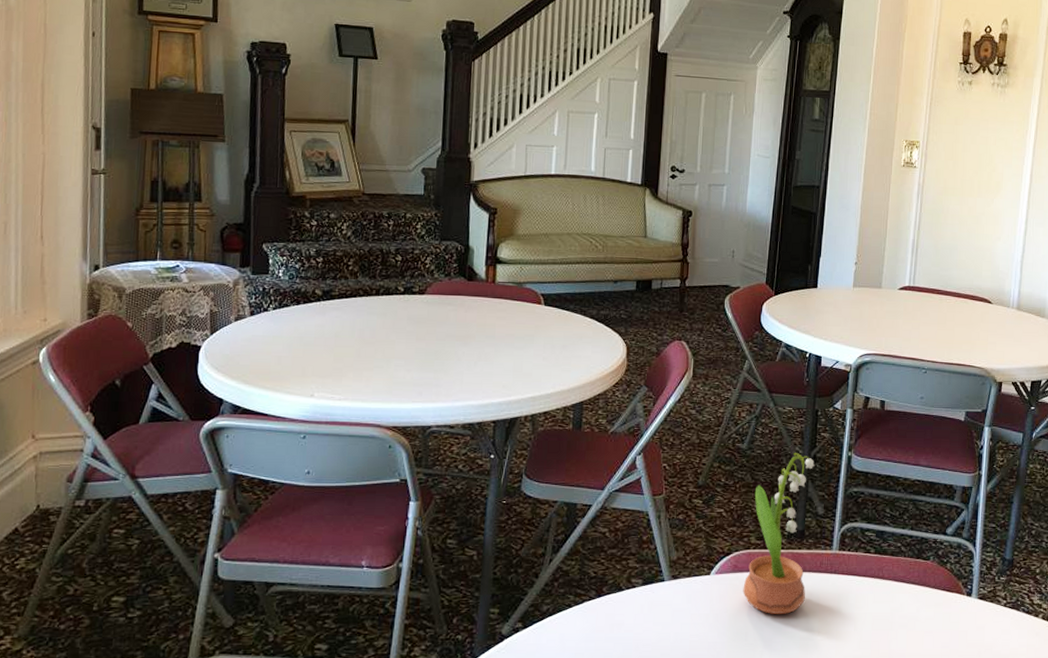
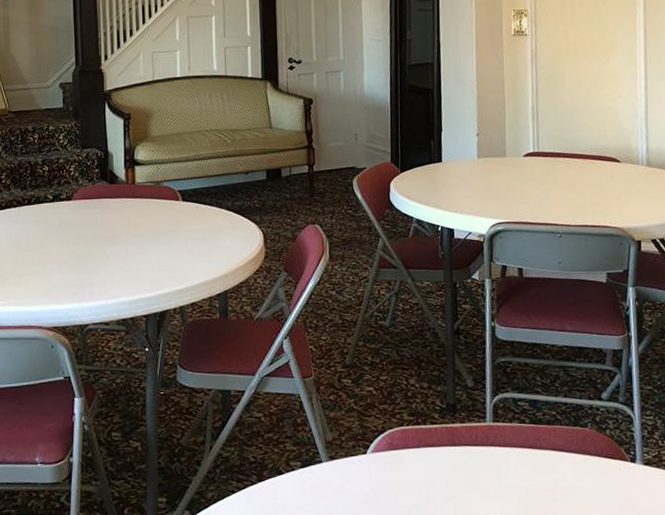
potted flower: present [743,452,815,614] -> none [400,326,464,491]

